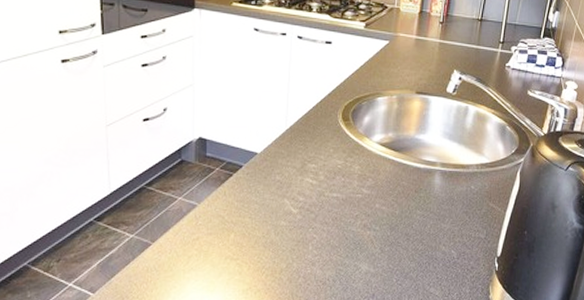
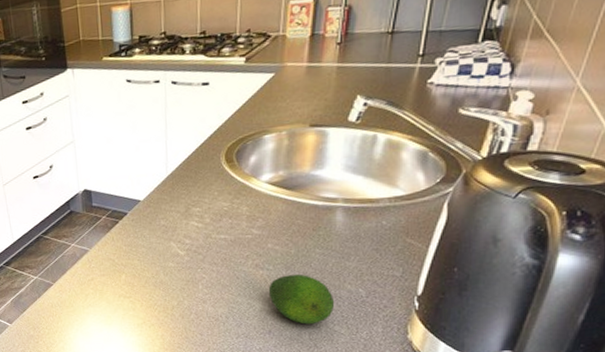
fruit: none [374,235,432,287] -> present [268,274,335,325]

